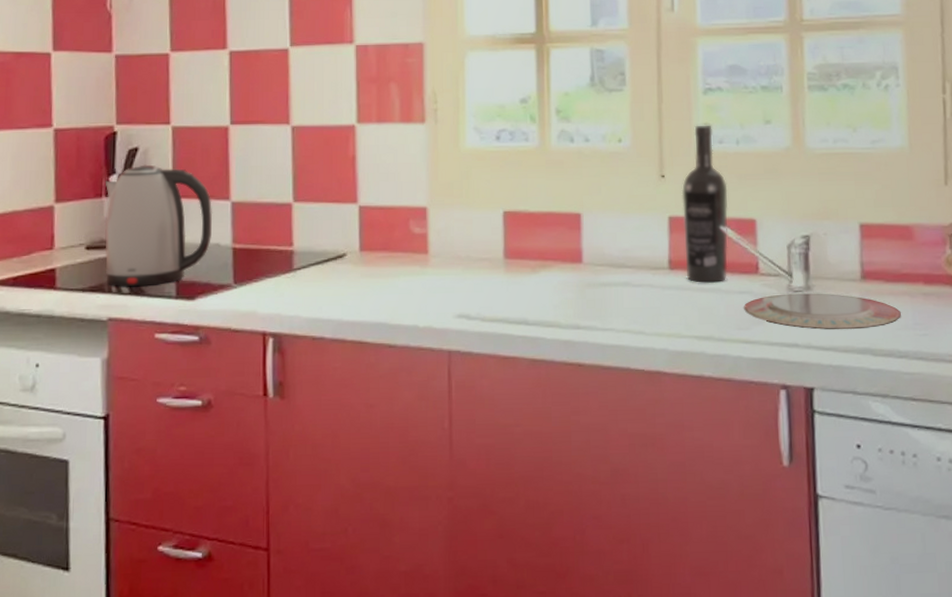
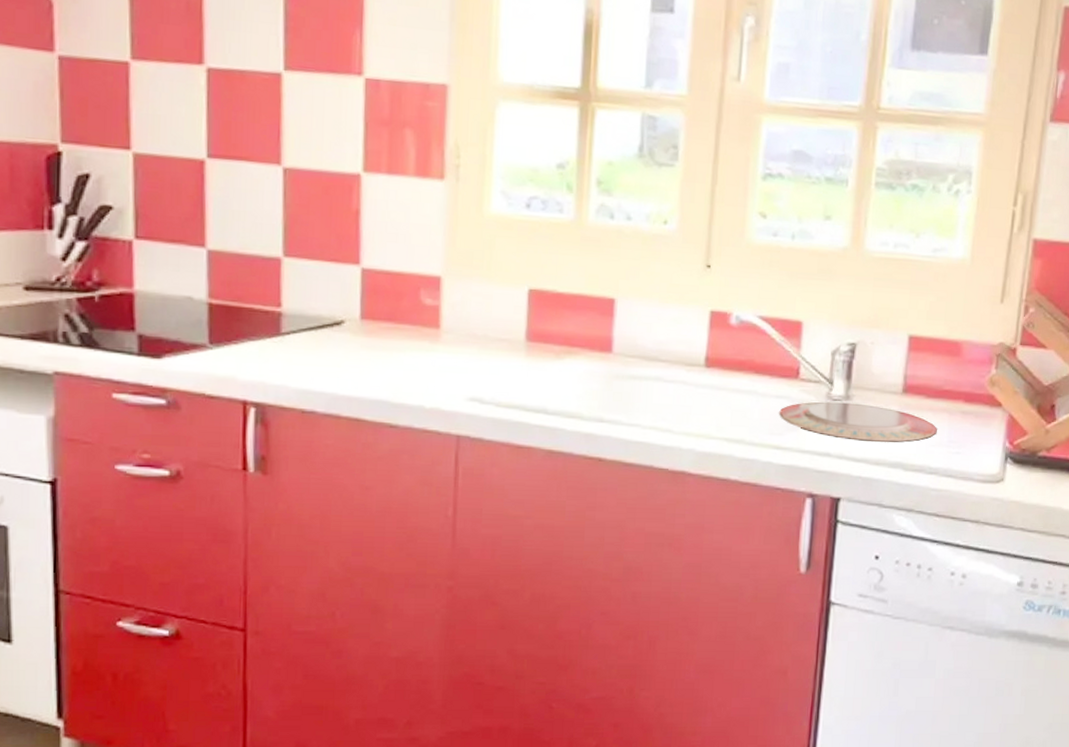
kettle: present [104,164,213,287] -> none [47,195,185,339]
wine bottle: present [681,125,729,283] -> none [722,213,777,385]

